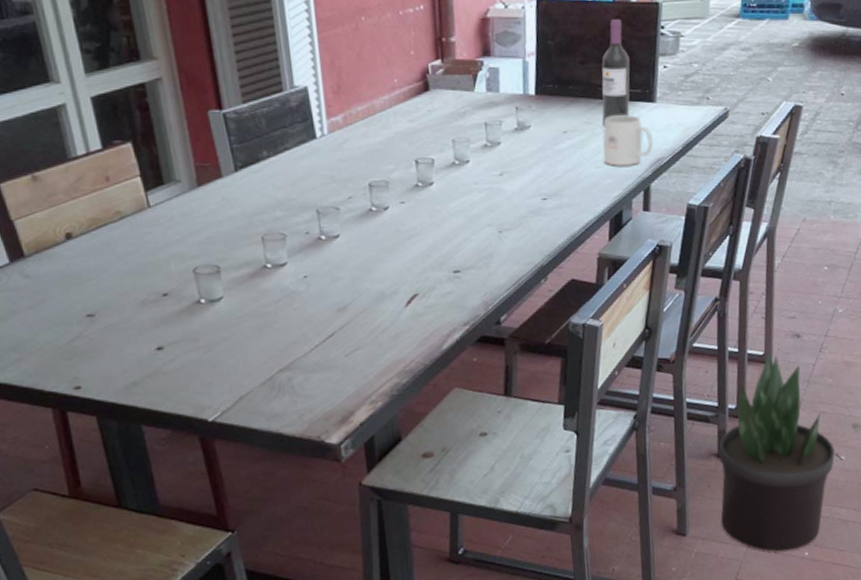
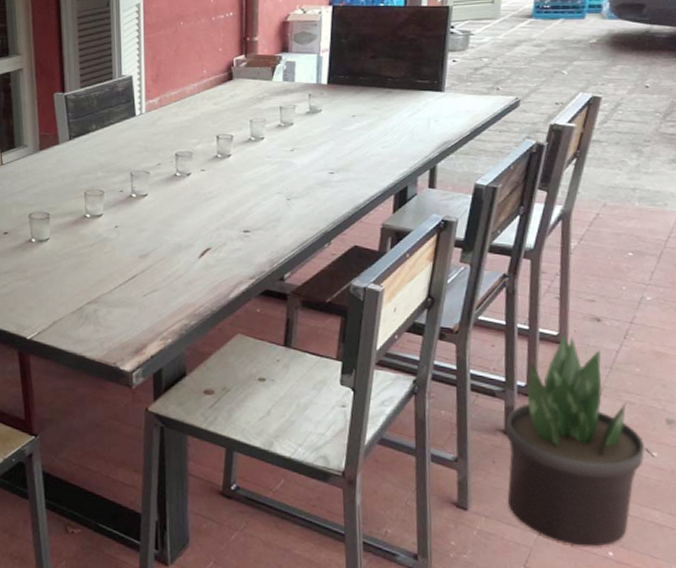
wine bottle: present [601,19,630,127] -> none [390,21,419,112]
mug: present [602,115,654,166] -> none [390,102,441,147]

